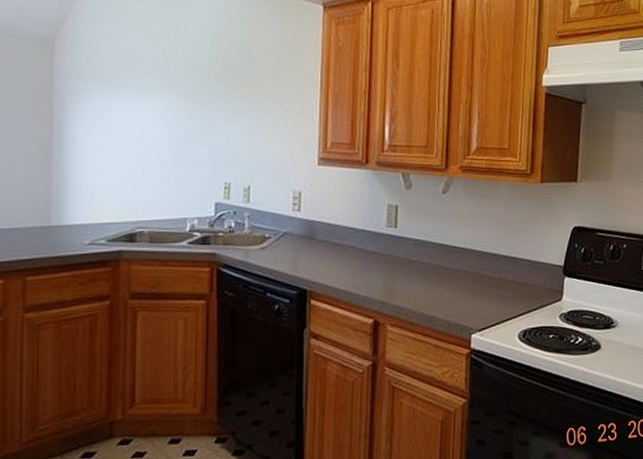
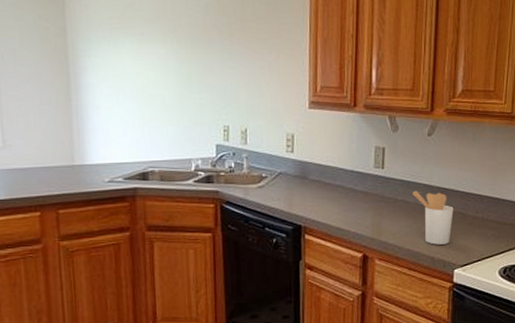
utensil holder: none [427,250,470,308] -> present [412,190,454,245]

